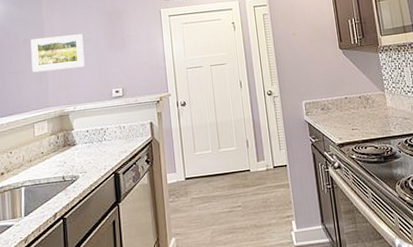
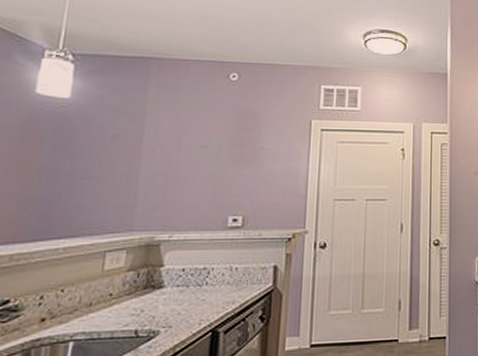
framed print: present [30,34,85,73] -> none [117,136,199,182]

